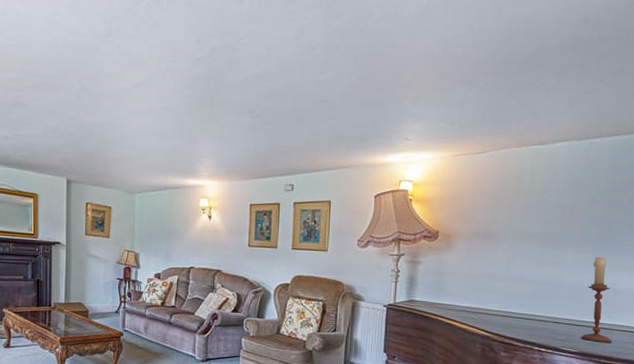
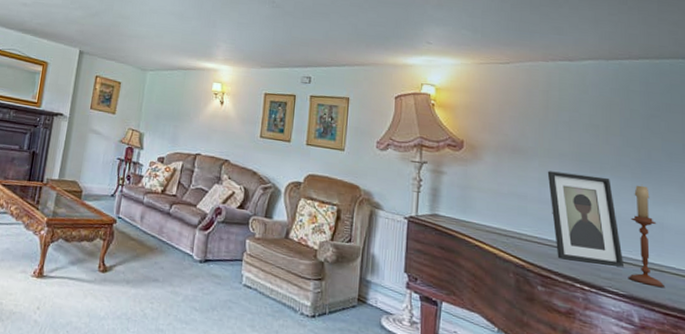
picture frame: none [515,251,579,329] -> present [547,171,625,267]

